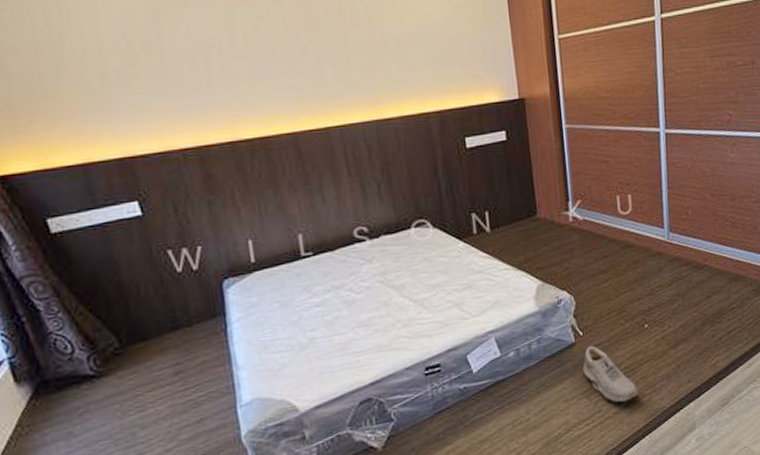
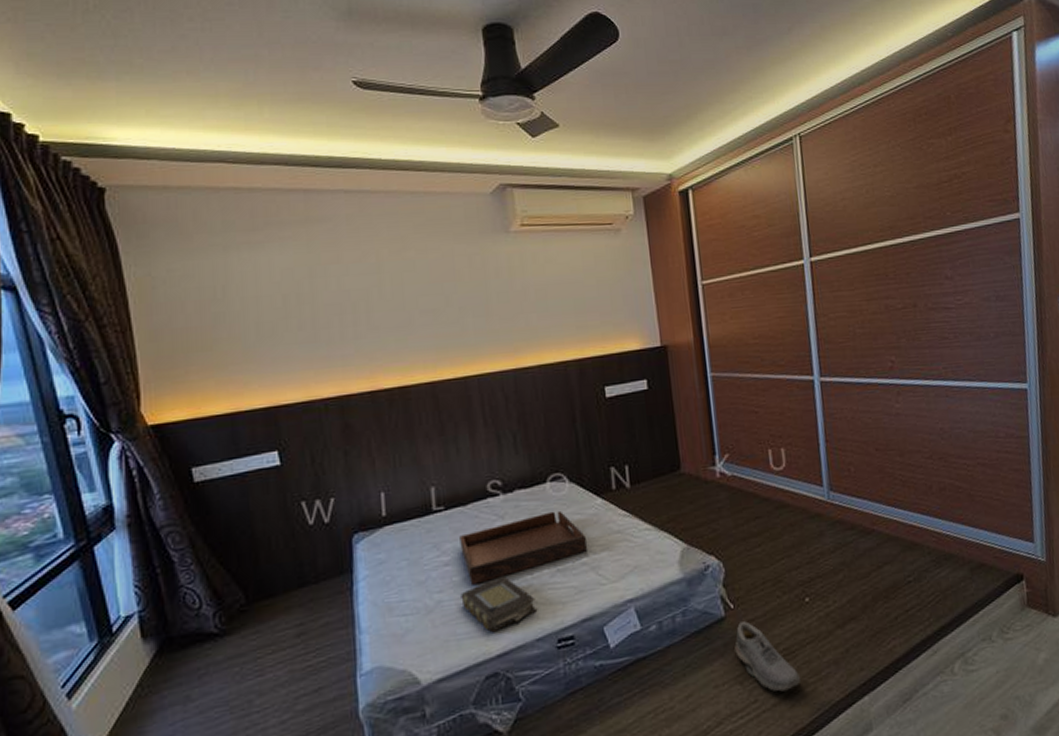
serving tray: none [329,254,452,323] -> present [459,510,588,585]
book: none [332,313,406,365] -> present [460,575,538,633]

